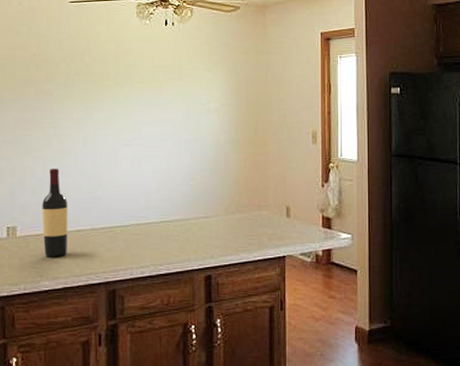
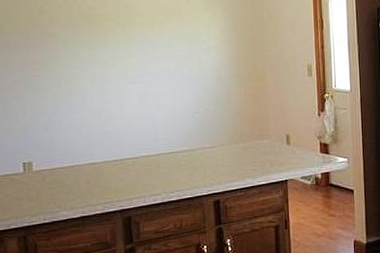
wine bottle: present [42,169,68,257] -> none [55,107,82,189]

